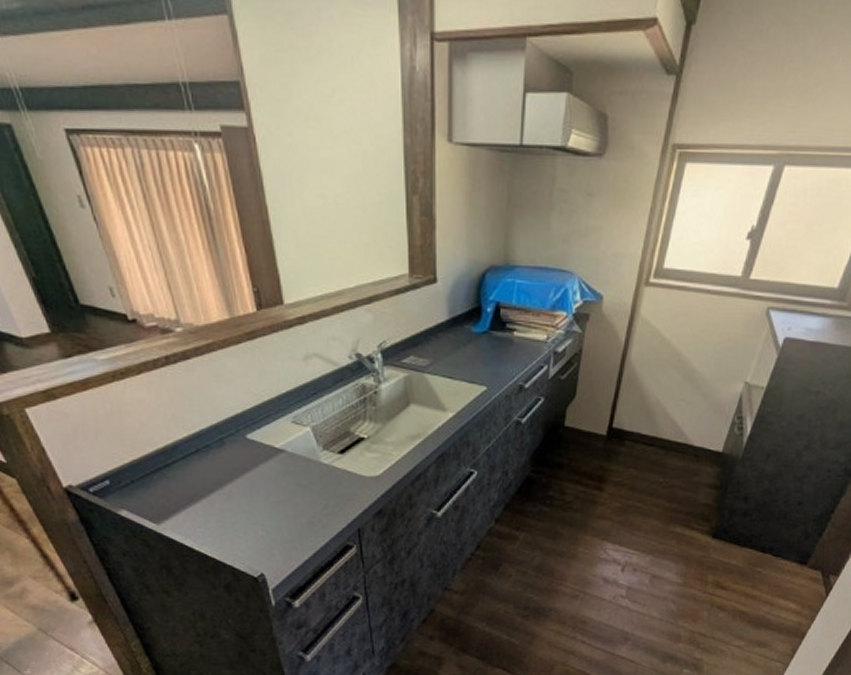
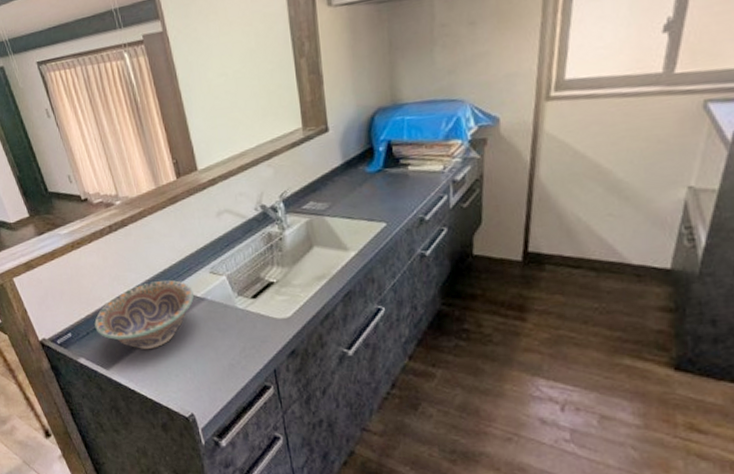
decorative bowl: none [142,427,271,502] -> present [94,280,194,349]

